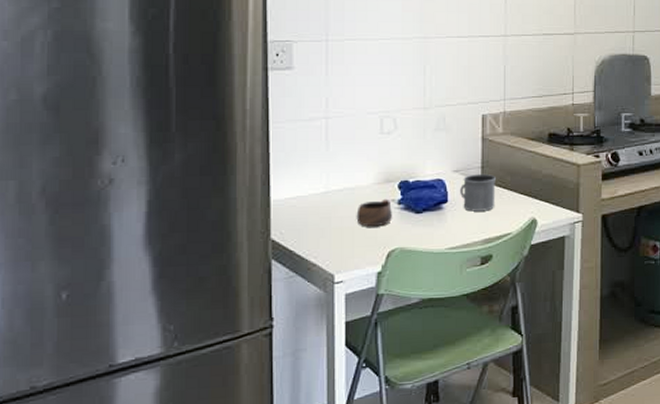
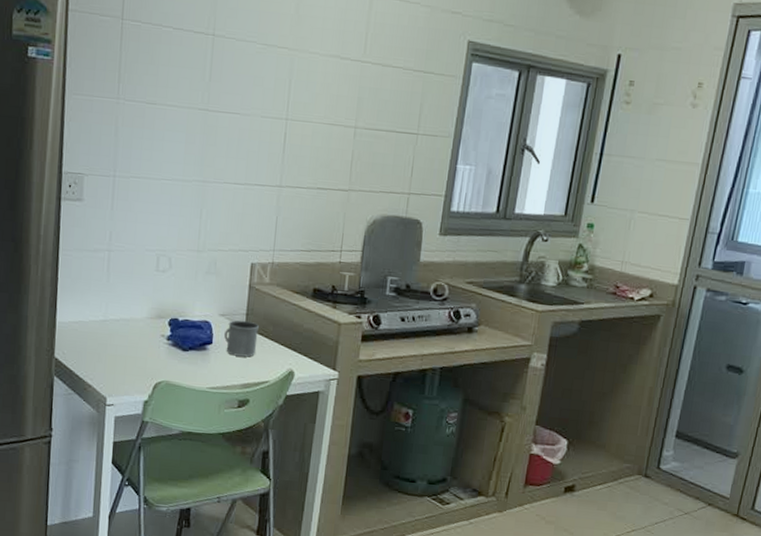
cup: present [356,198,392,227] -> none [129,333,161,359]

